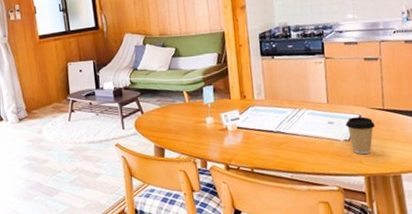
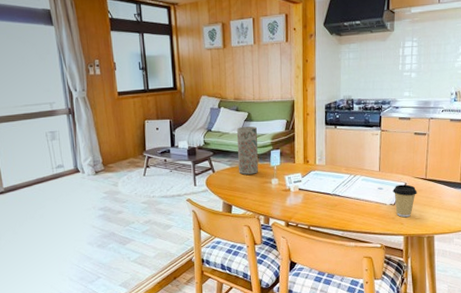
vase: none [164,62,191,115] -> present [236,126,258,175]

